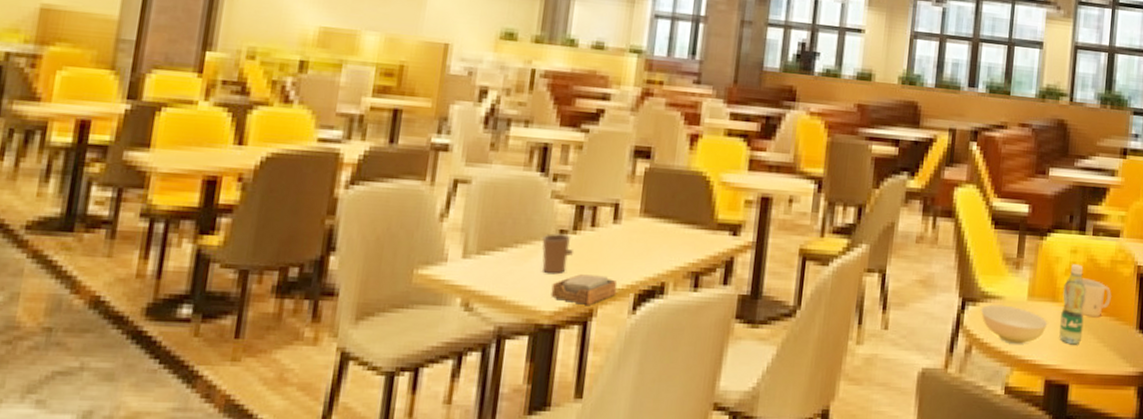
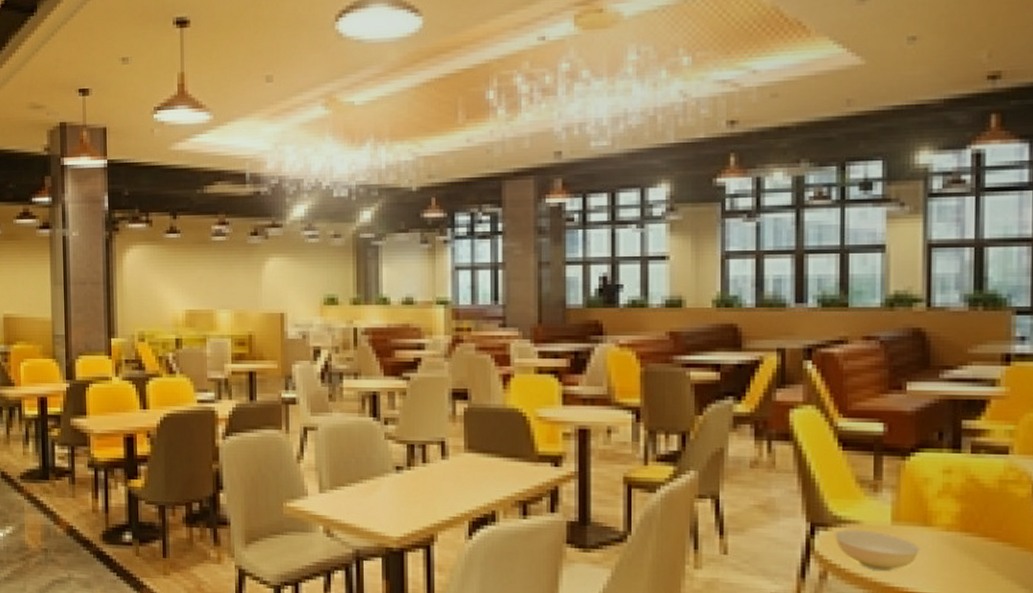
cup: present [541,232,575,275] -> none [382,469,411,505]
napkin holder: present [550,274,618,305] -> none [396,505,452,531]
bottle: present [1059,264,1087,345] -> none [935,485,968,573]
mug: present [1081,278,1112,318] -> none [962,500,1003,543]

